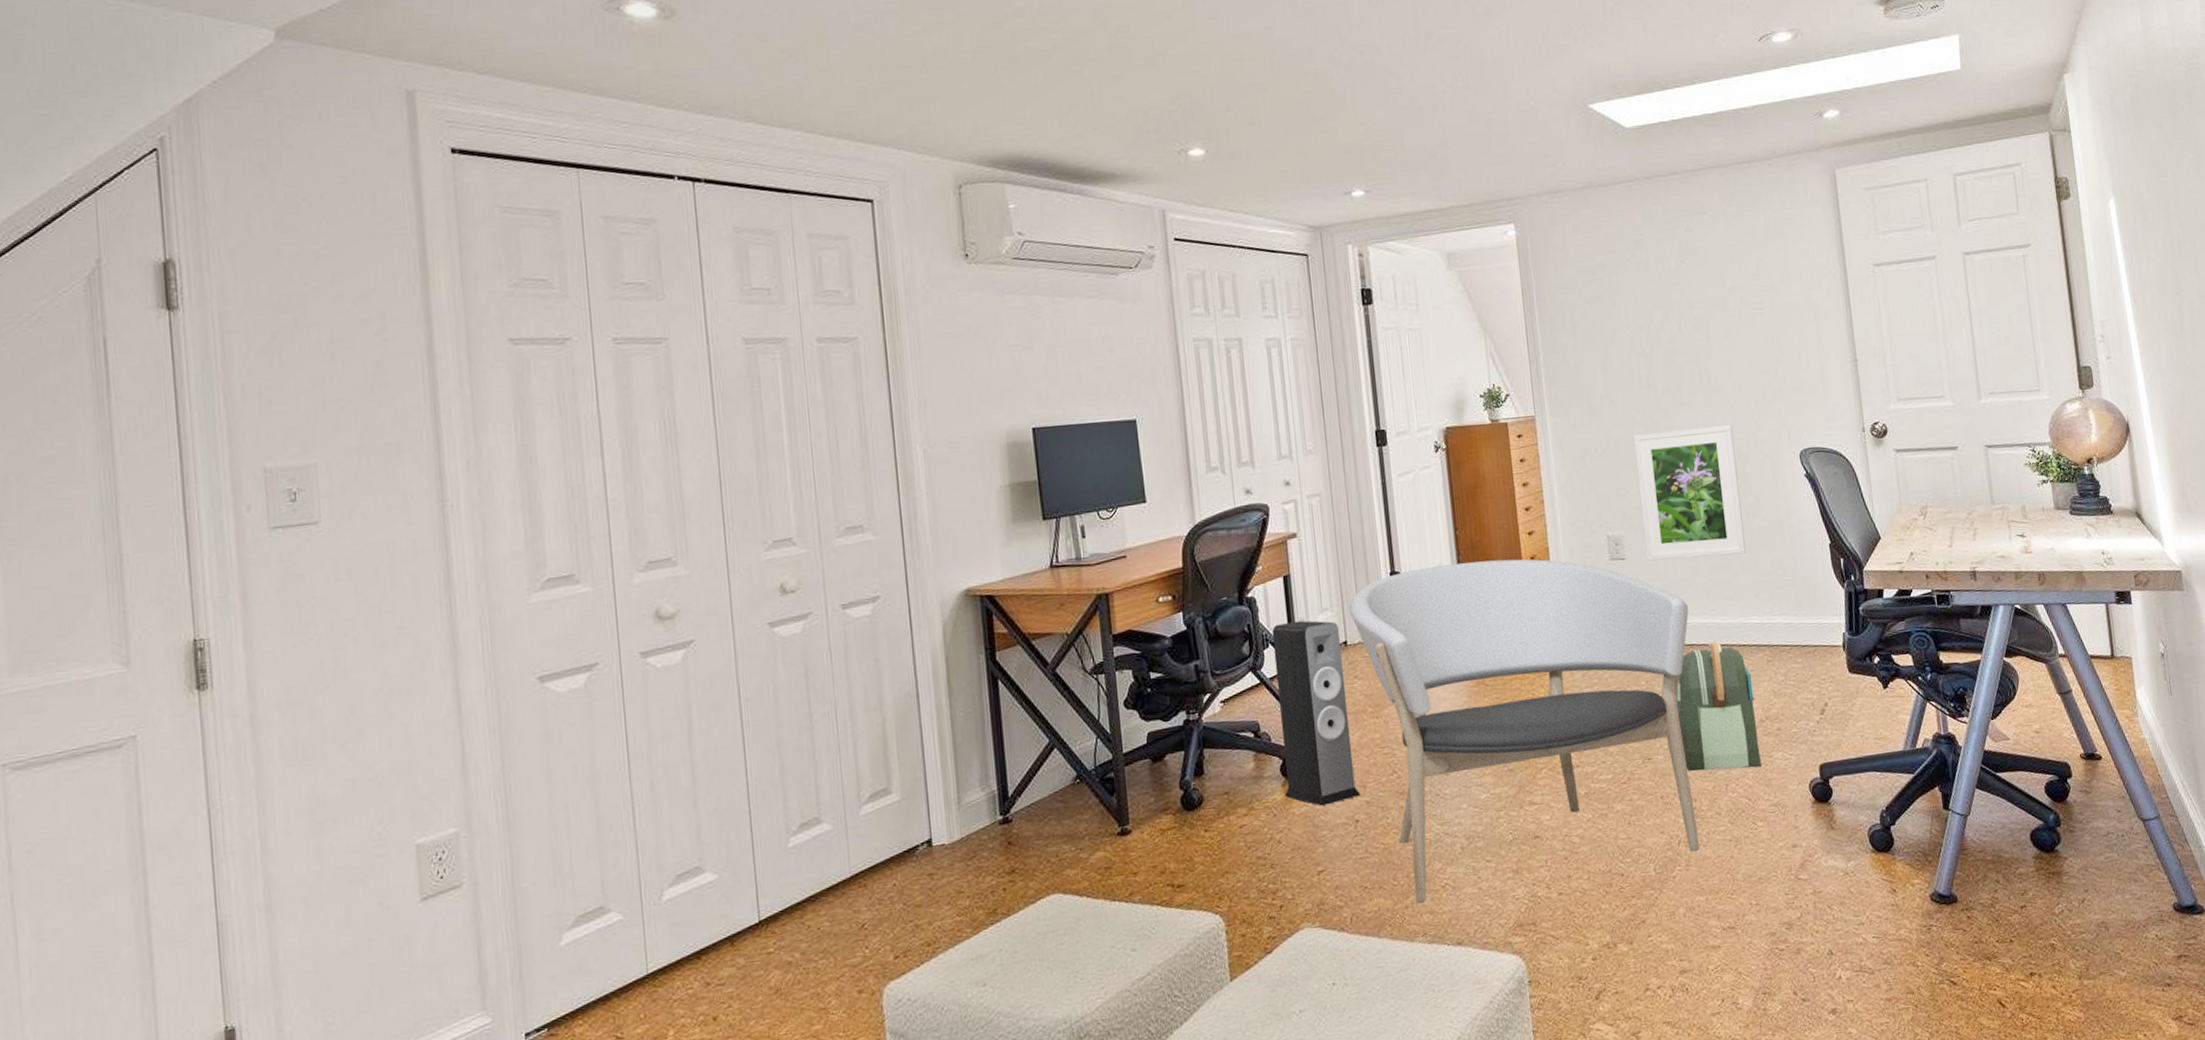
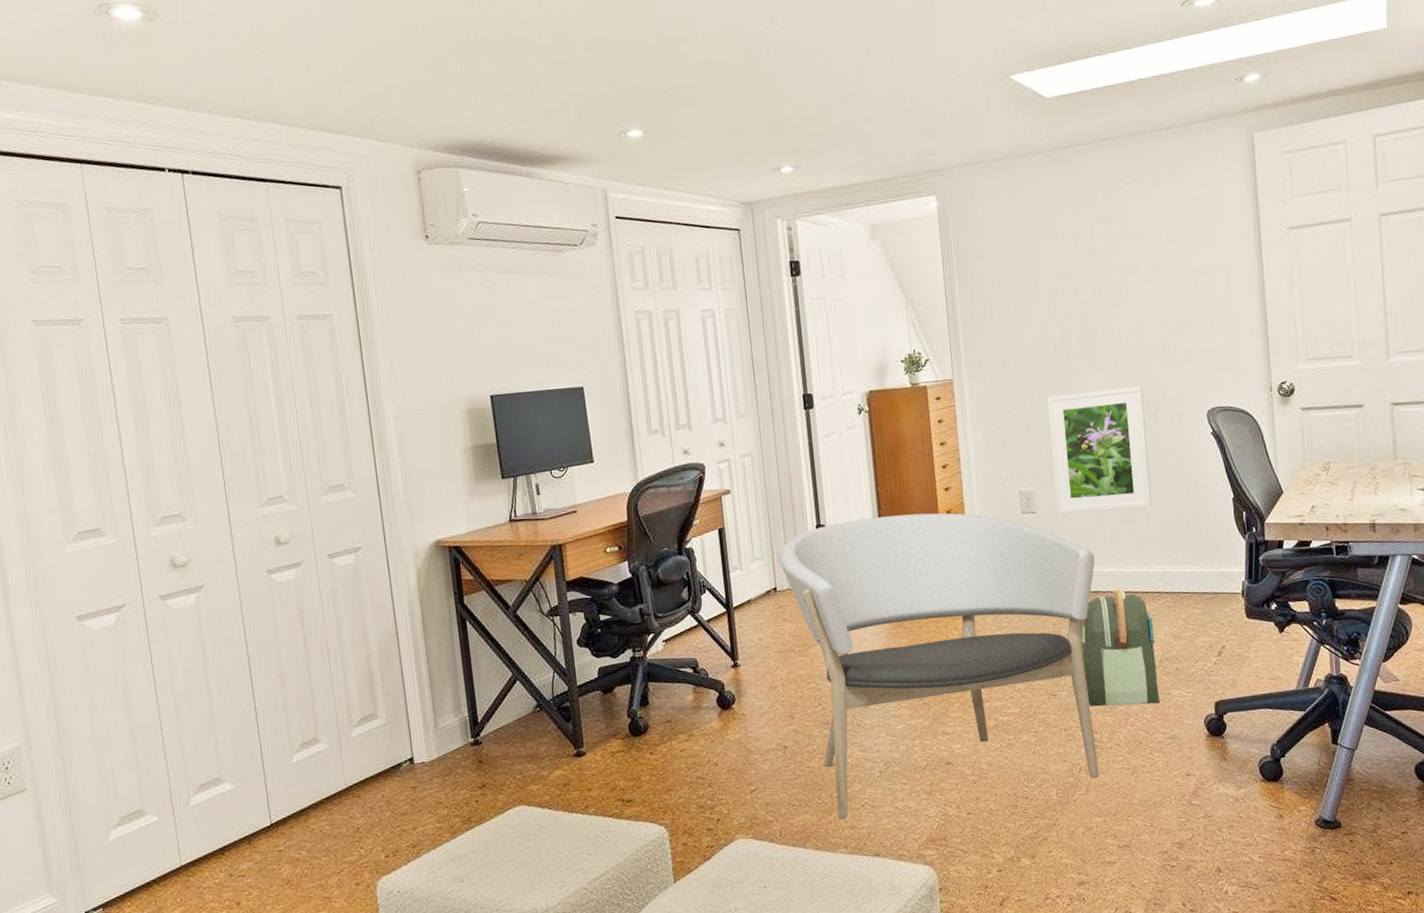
speaker: present [1271,620,1360,806] -> none [708,569,789,733]

